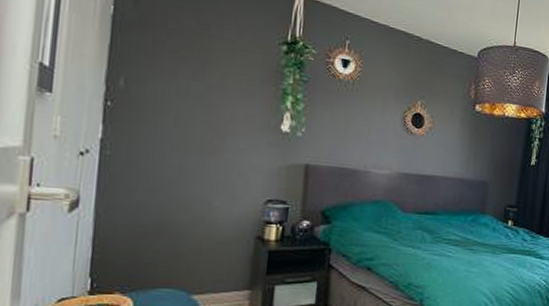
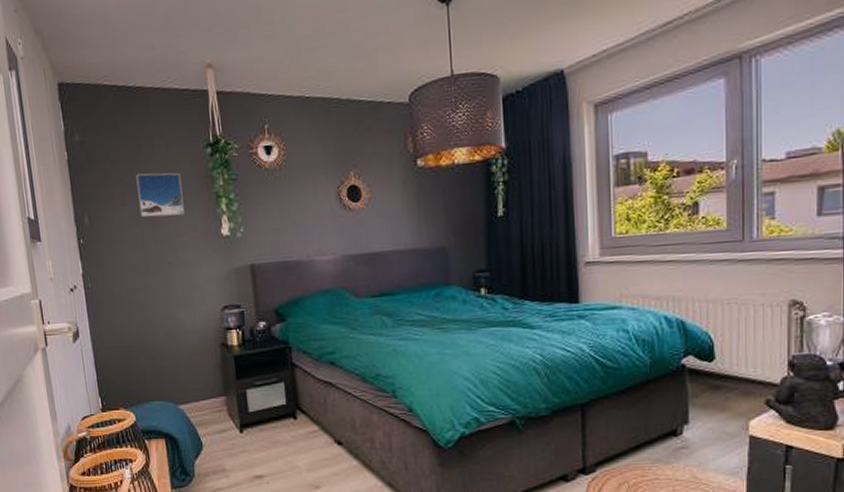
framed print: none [192,50,248,103] -> present [136,172,185,218]

